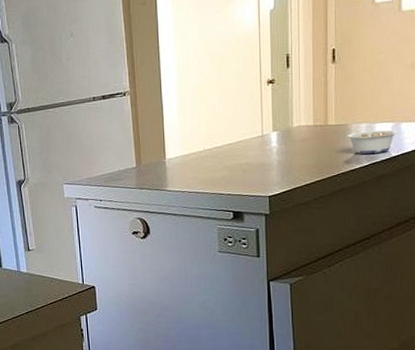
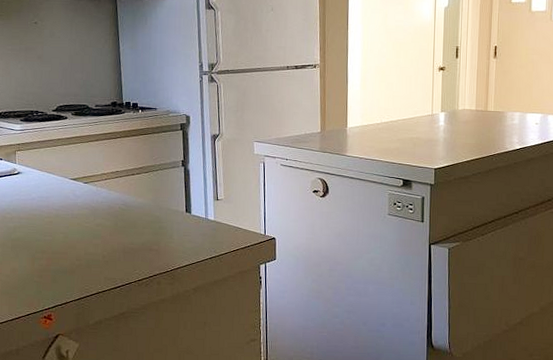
legume: present [340,130,398,154] -> none [498,119,545,139]

